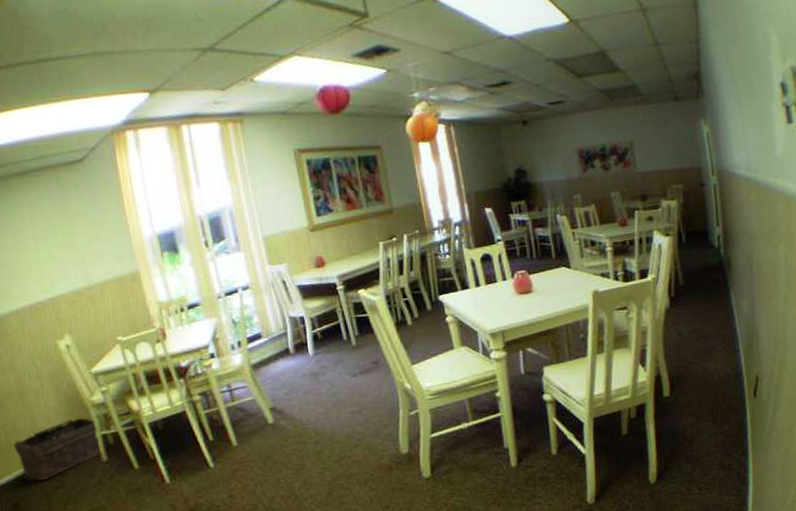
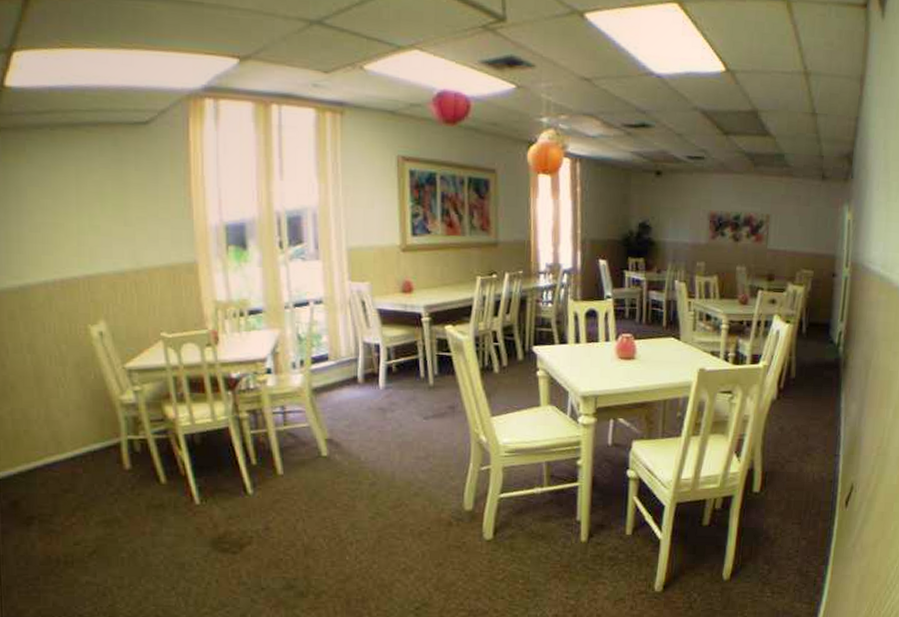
basket: present [13,417,102,481] -> none [21,416,125,480]

